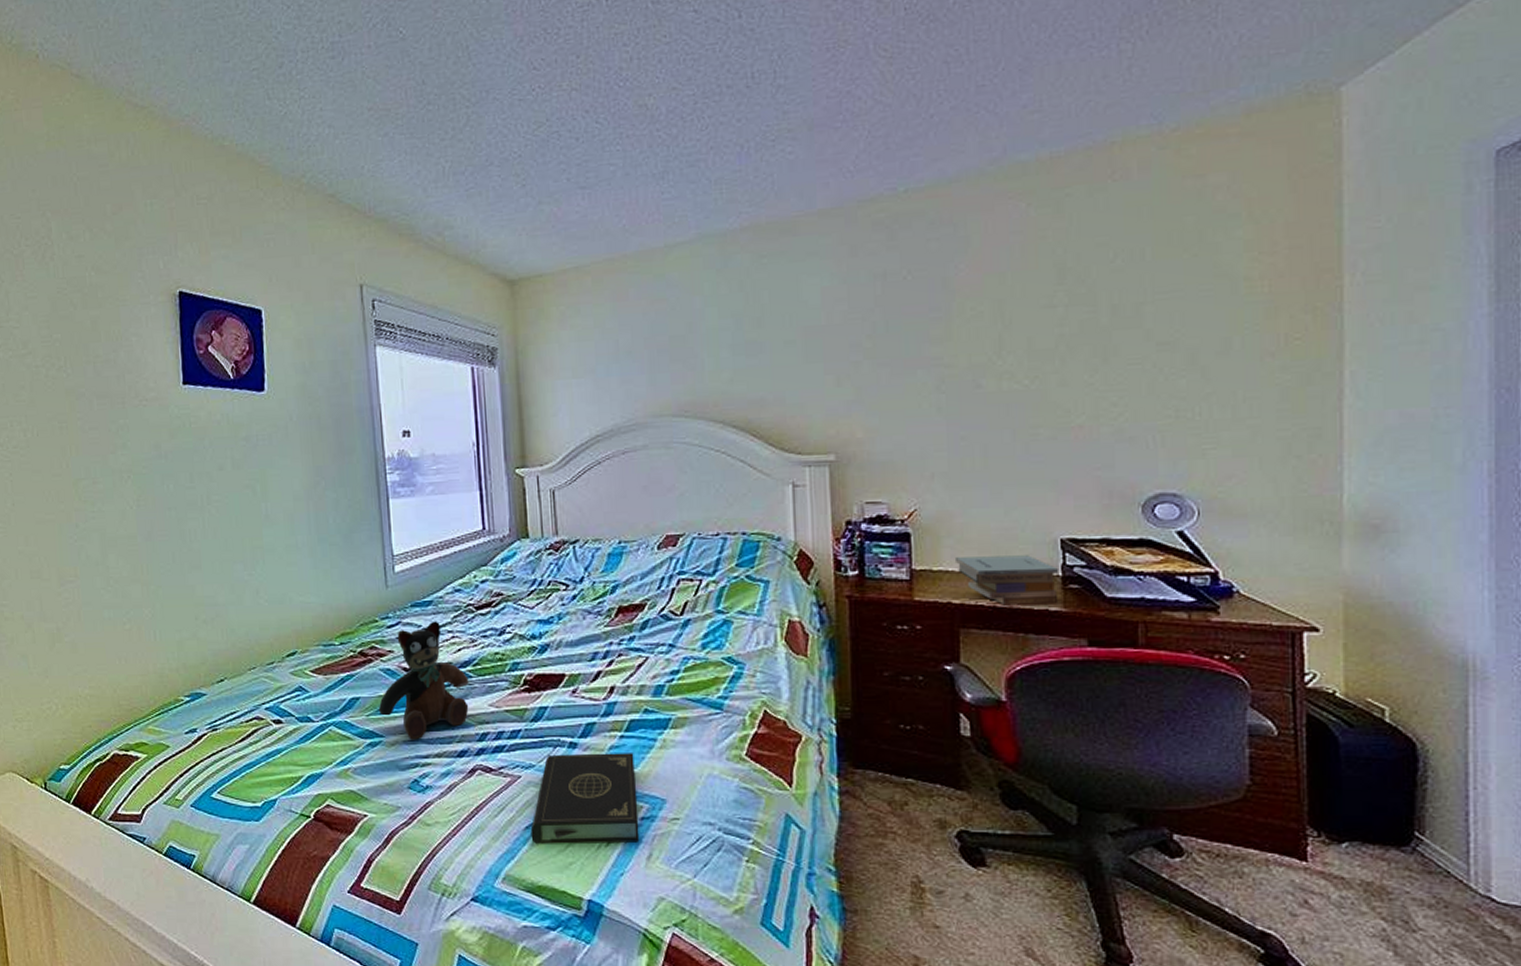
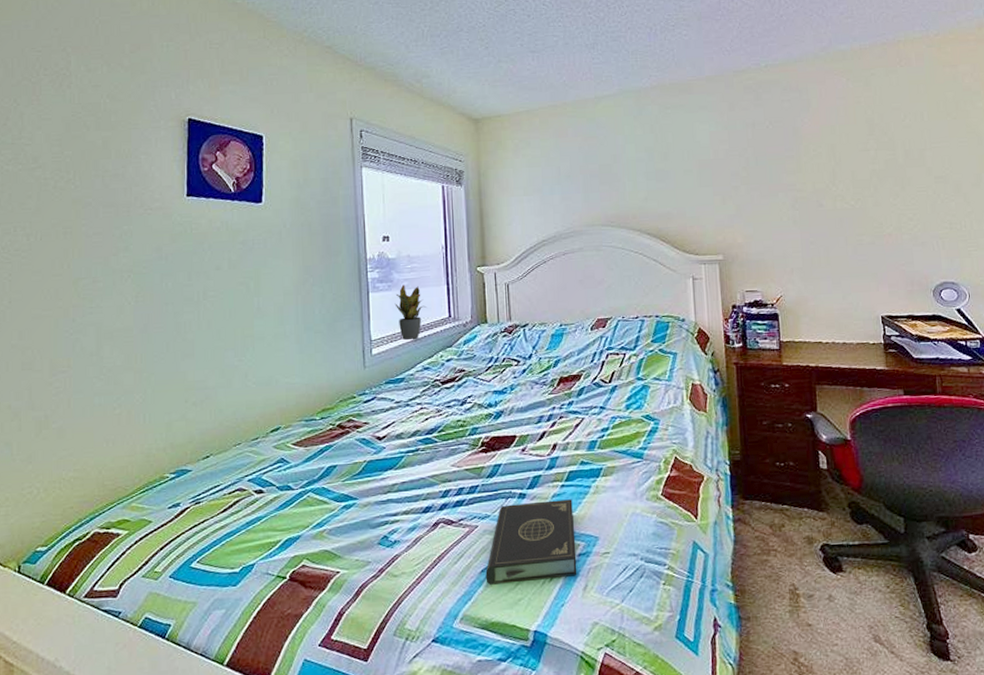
stuffed animal: present [378,621,469,740] -> none [353,395,434,501]
potted plant: none [419,489,456,557] -> present [395,284,427,341]
books: present [954,555,1060,607] -> none [810,328,883,368]

